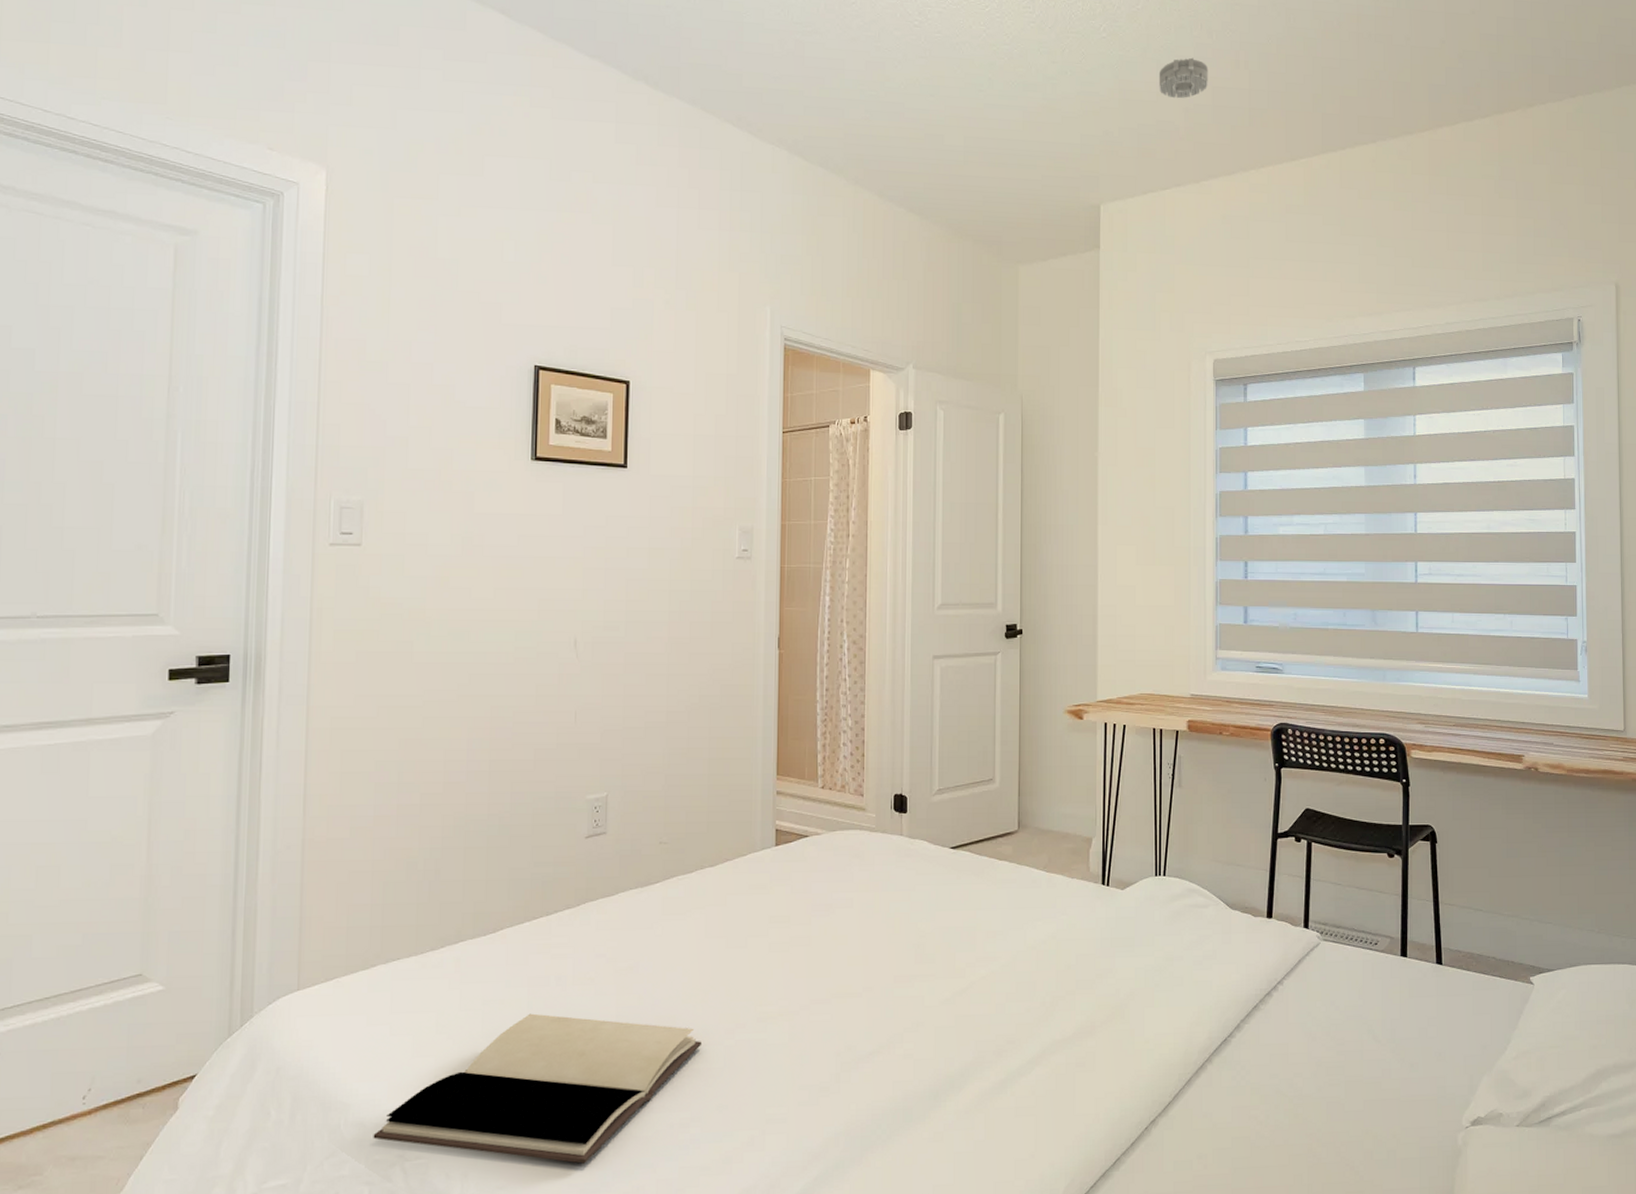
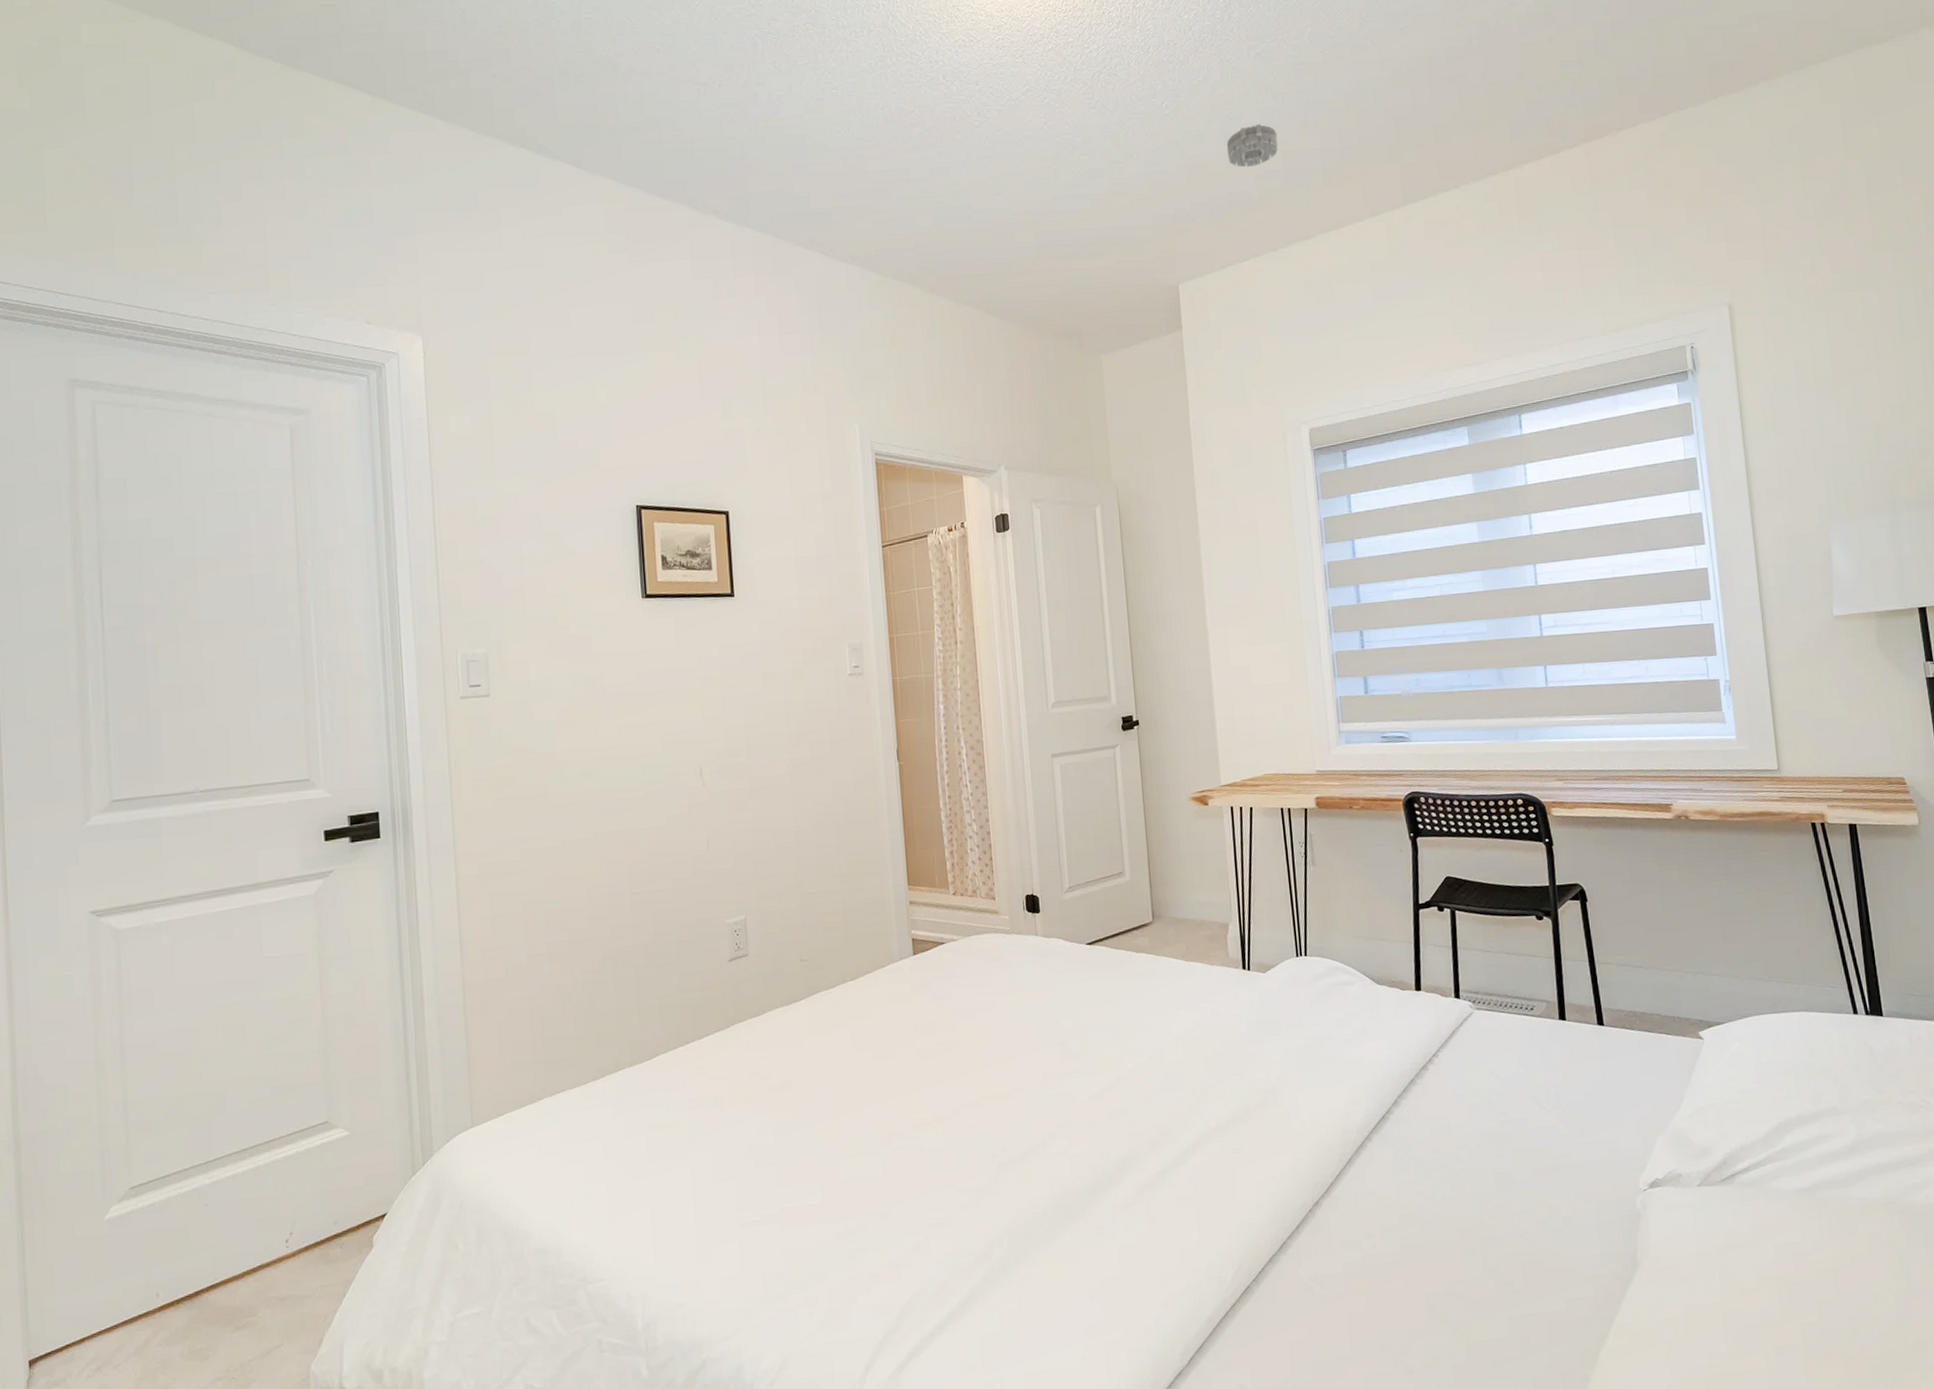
book: present [373,1013,701,1164] -> none [555,1135,859,1278]

